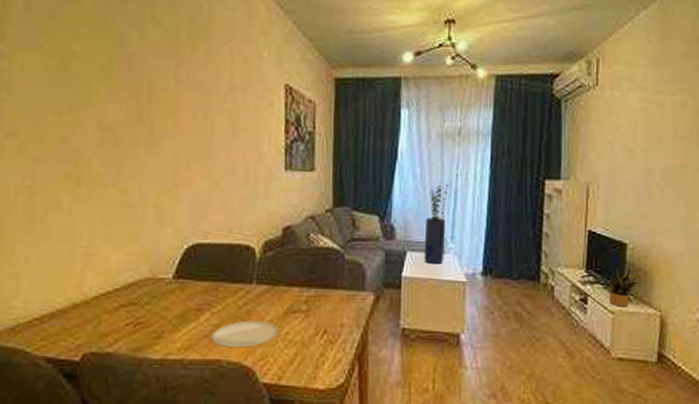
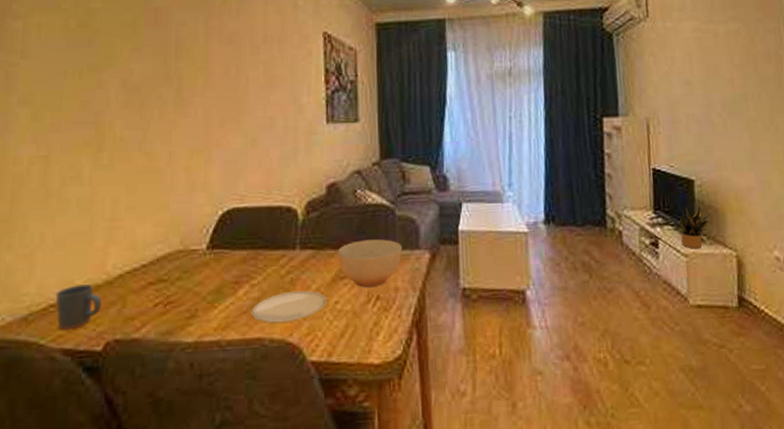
mug: none [39,303,80,341] -> present [55,284,102,330]
bowl: none [290,279,350,321] -> present [337,239,403,287]
vase: present [424,181,449,265] -> none [480,124,503,215]

